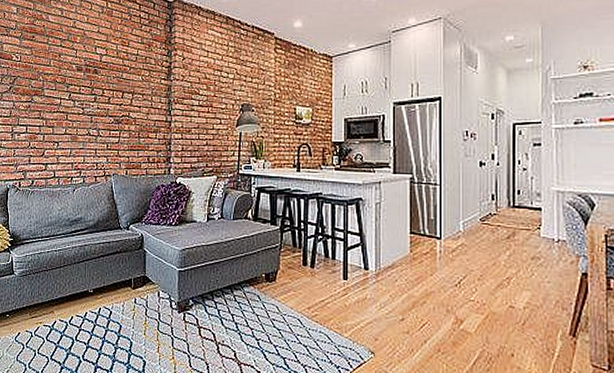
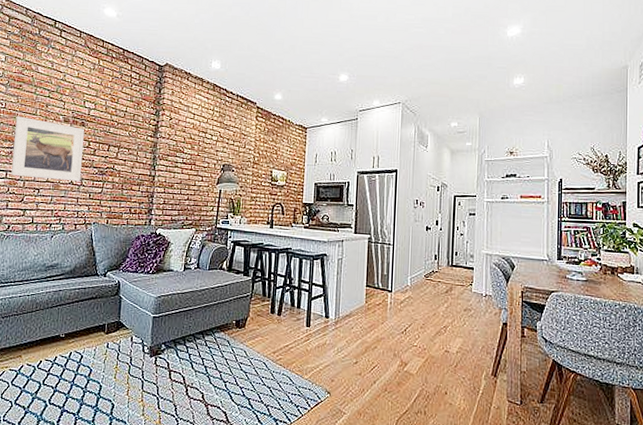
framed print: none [31,68,98,133] -> present [11,116,84,182]

